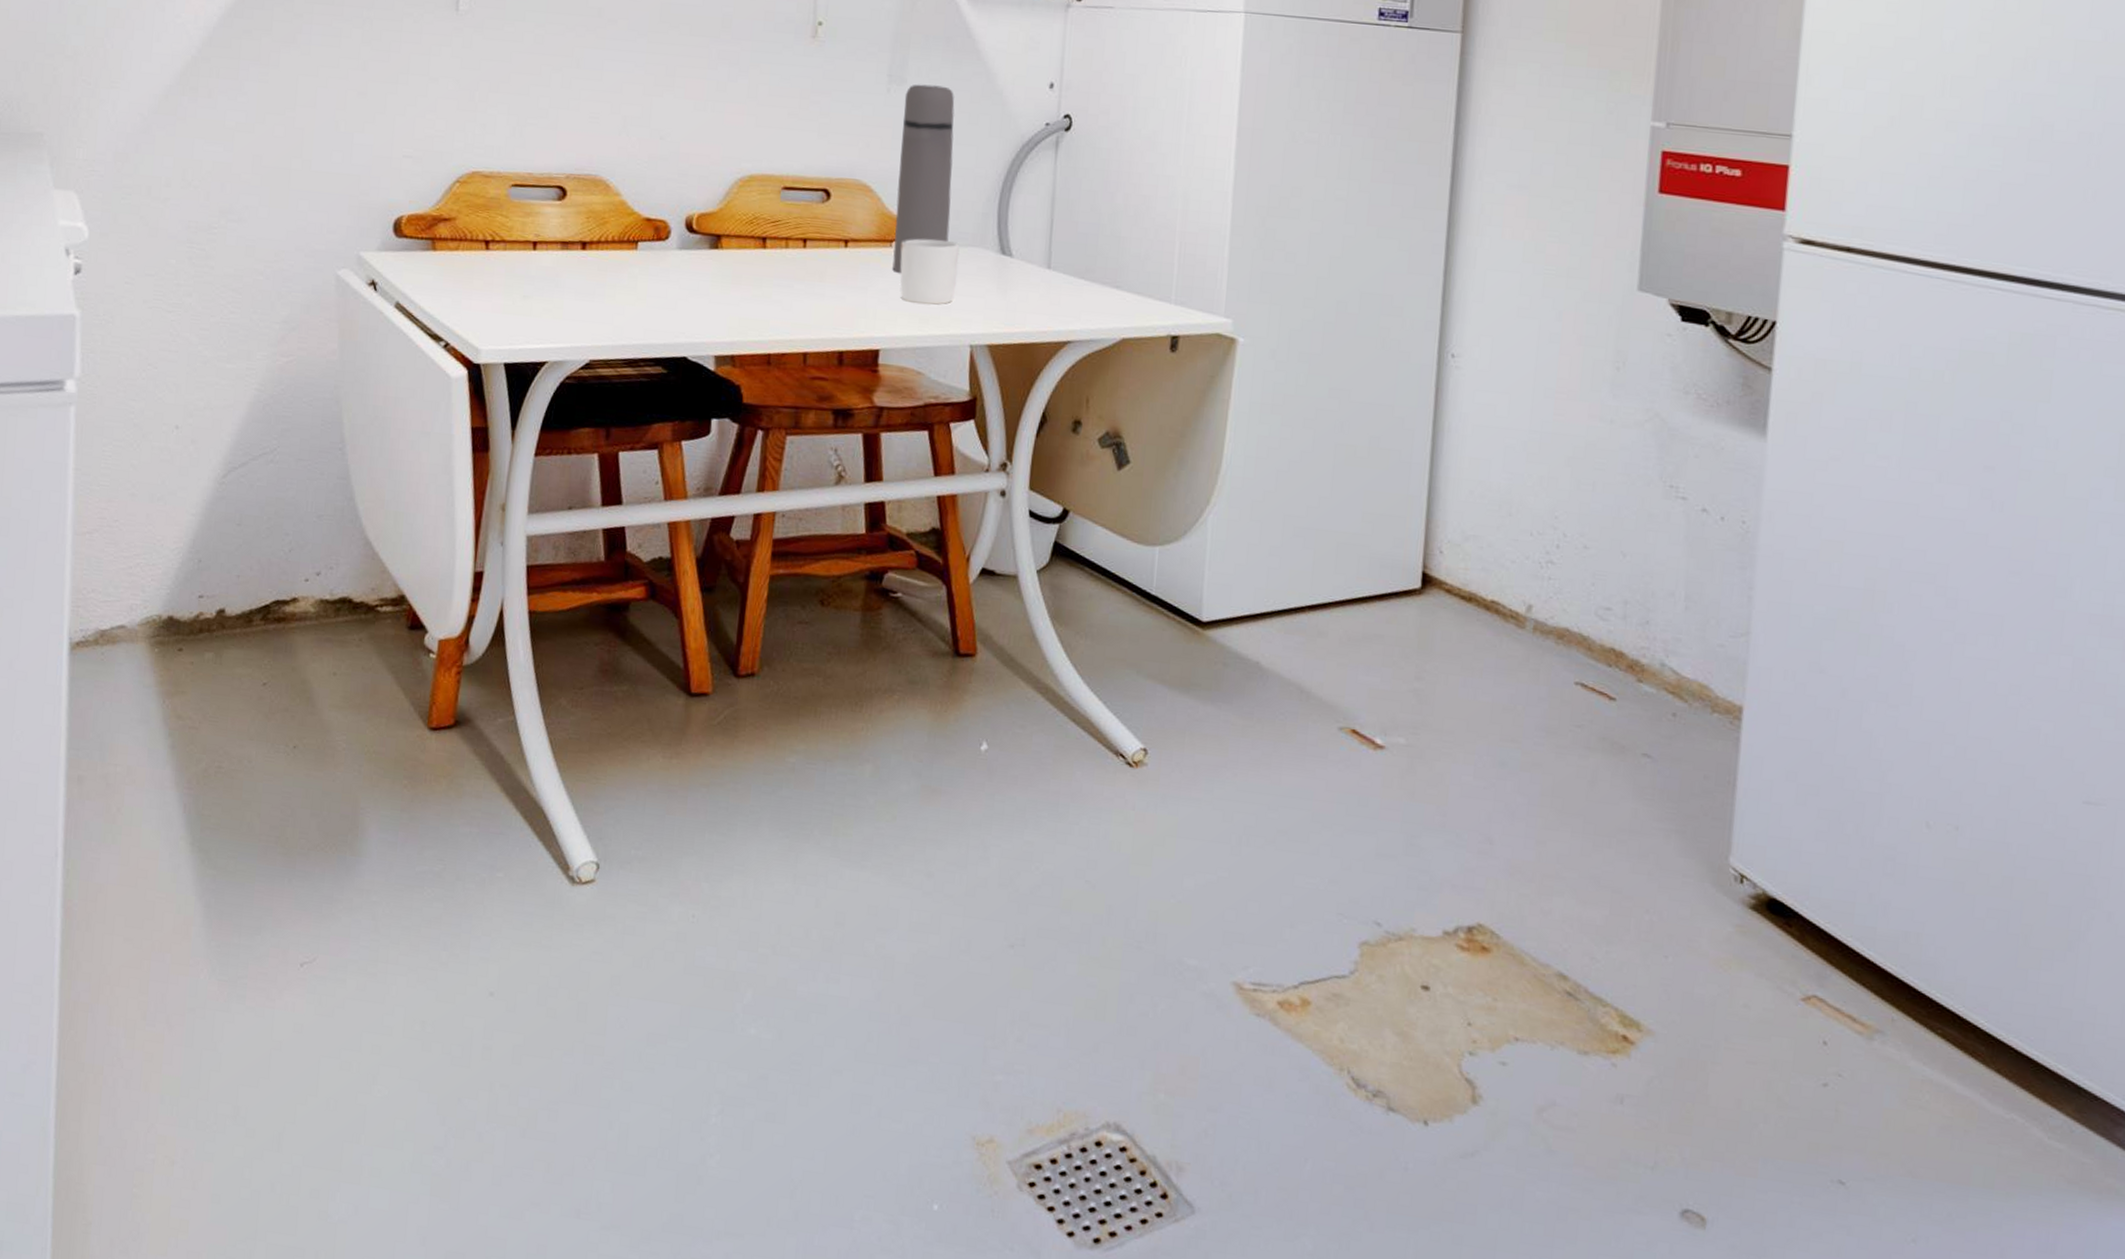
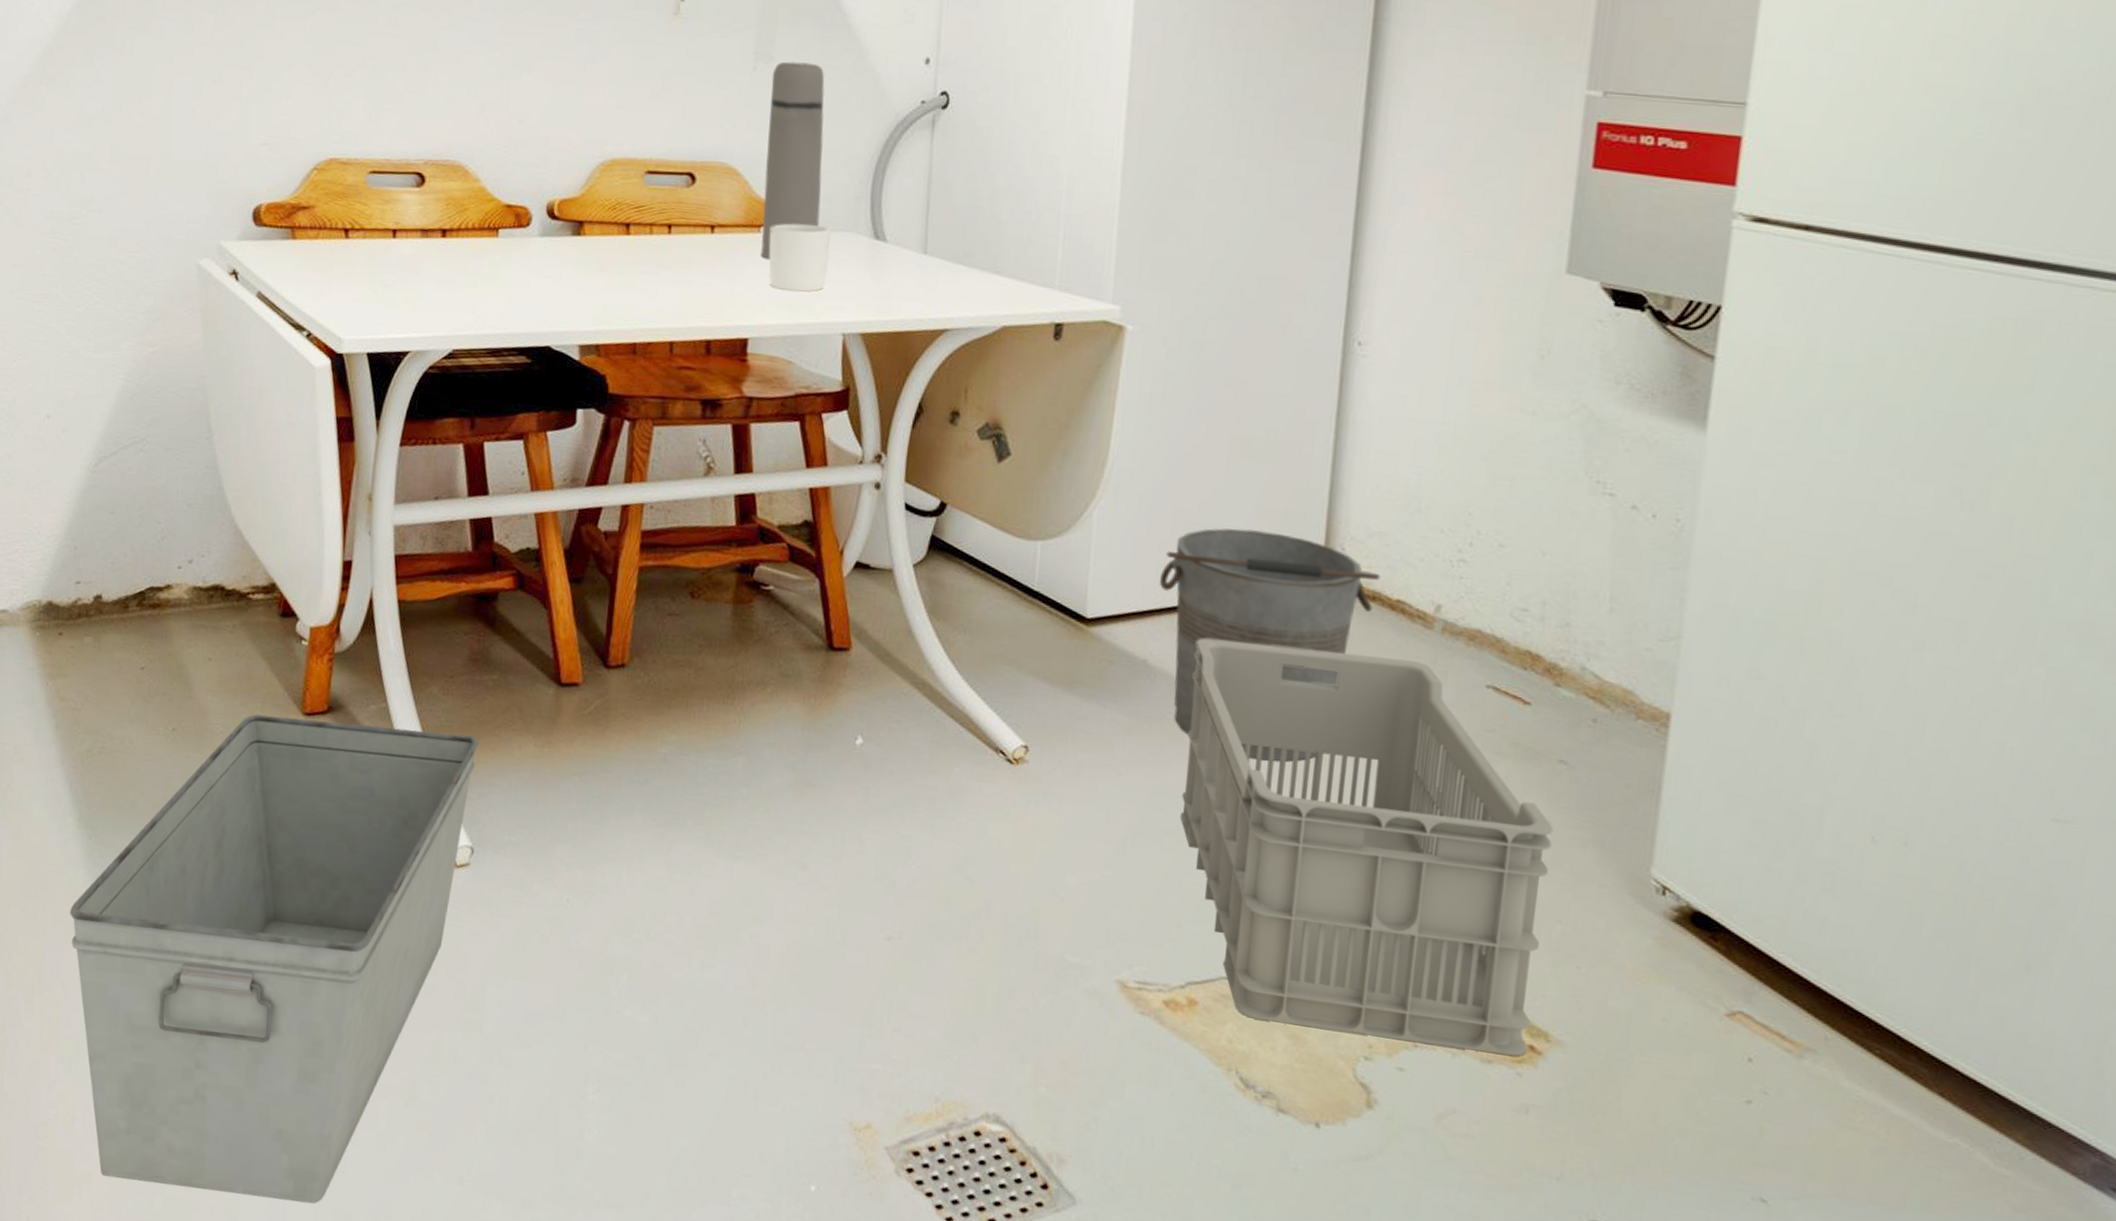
storage bin: none [178,730,607,1245] -> present [70,714,479,1204]
bucket: none [1270,532,1476,760] -> present [1159,528,1381,762]
plastic crate: none [1292,640,1640,1047] -> present [1180,638,1554,1057]

